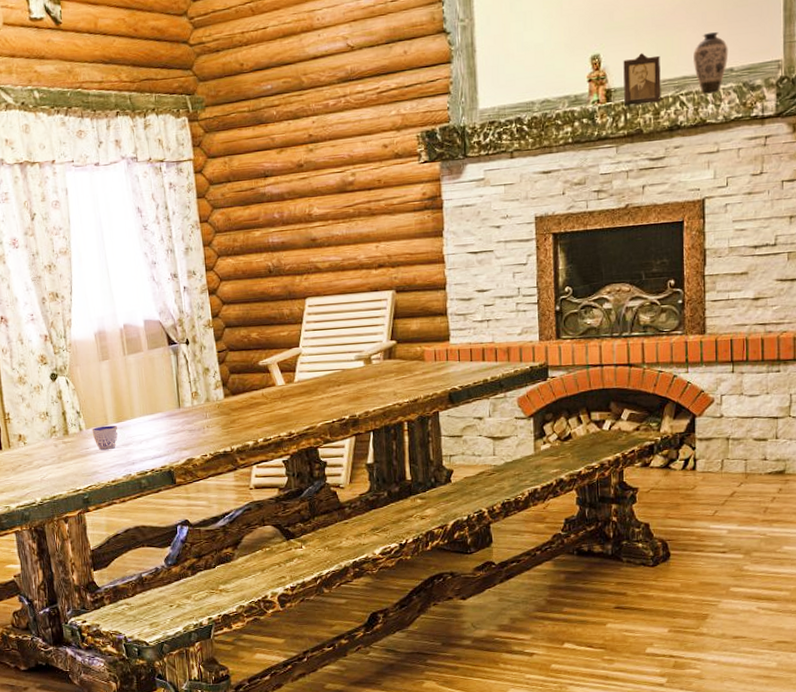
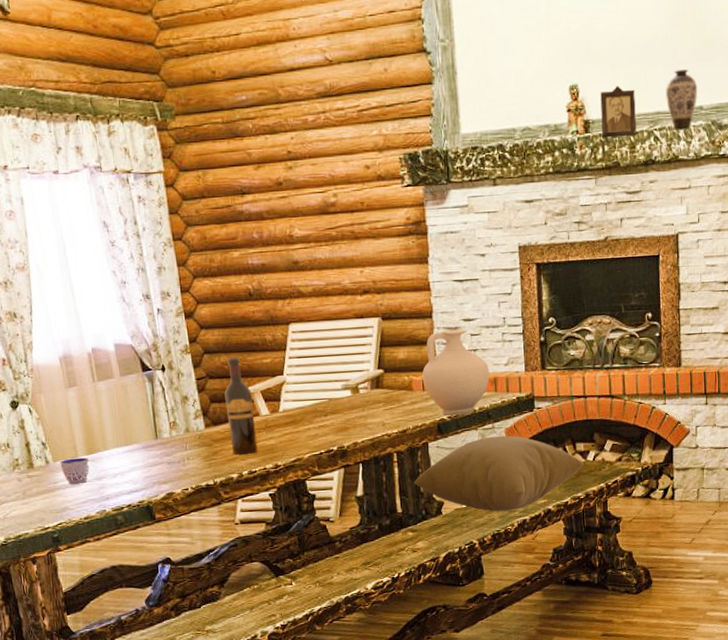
wine bottle: none [243,330,273,423] -> present [224,356,258,455]
cushion: none [423,405,599,481] -> present [413,435,584,512]
ceramic jug: none [434,299,503,386] -> present [422,328,490,416]

